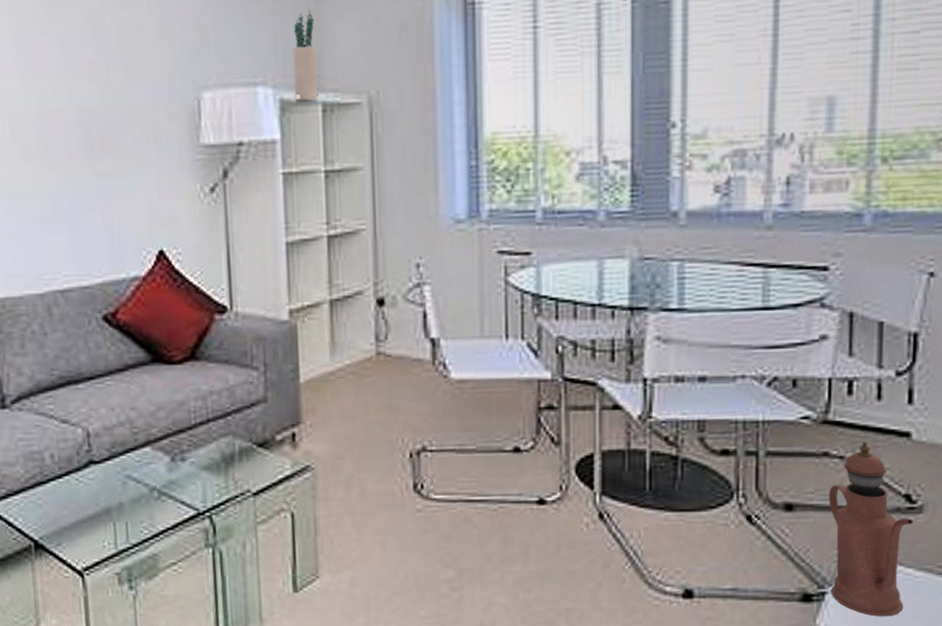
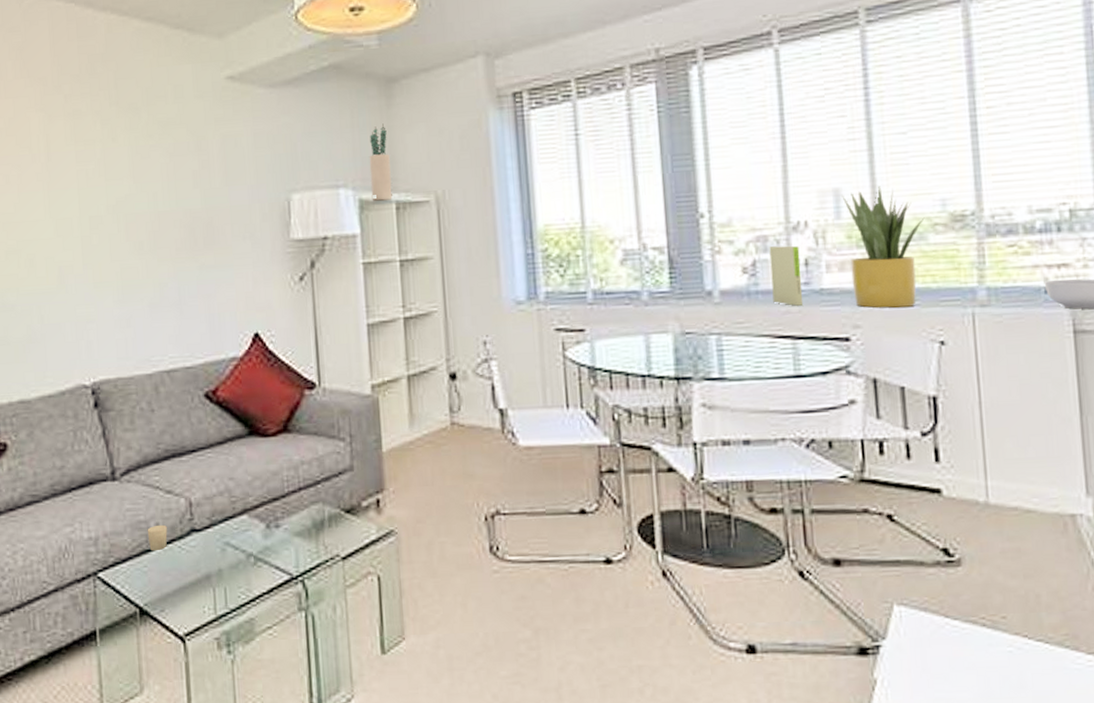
candle: none [41,455,64,483] -> present [147,524,168,551]
book: none [746,161,782,230] -> present [769,245,804,306]
coffeepot: present [829,441,914,617] -> none [872,498,955,669]
planter: none [836,94,929,235] -> present [841,186,925,308]

